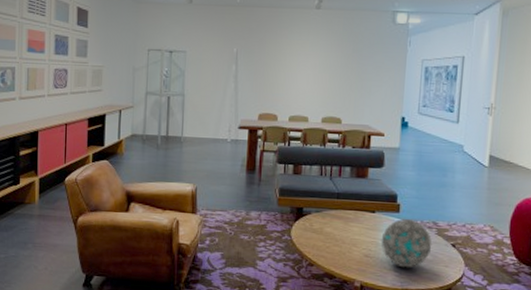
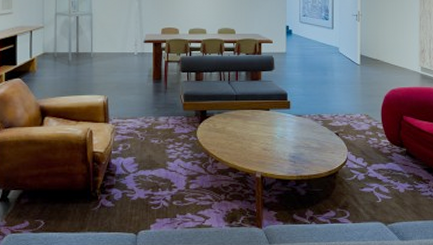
geode: present [381,219,432,268] -> none [276,114,320,157]

